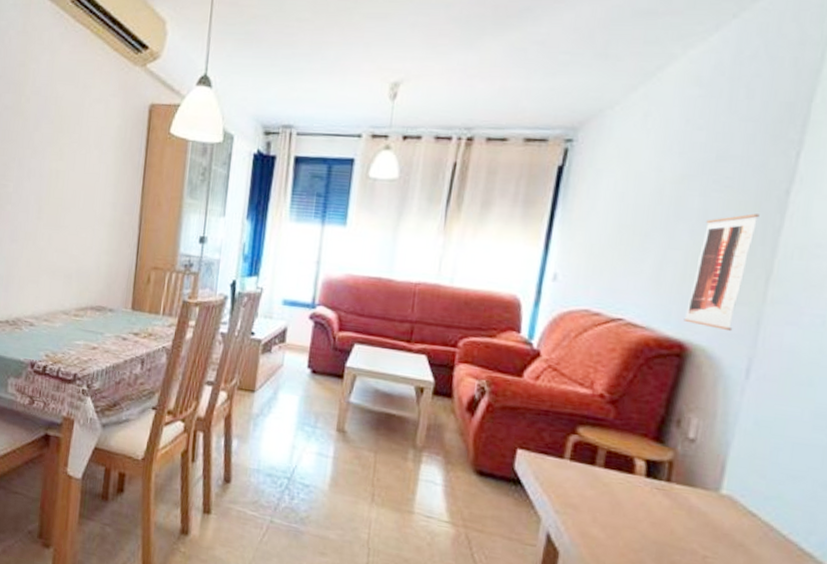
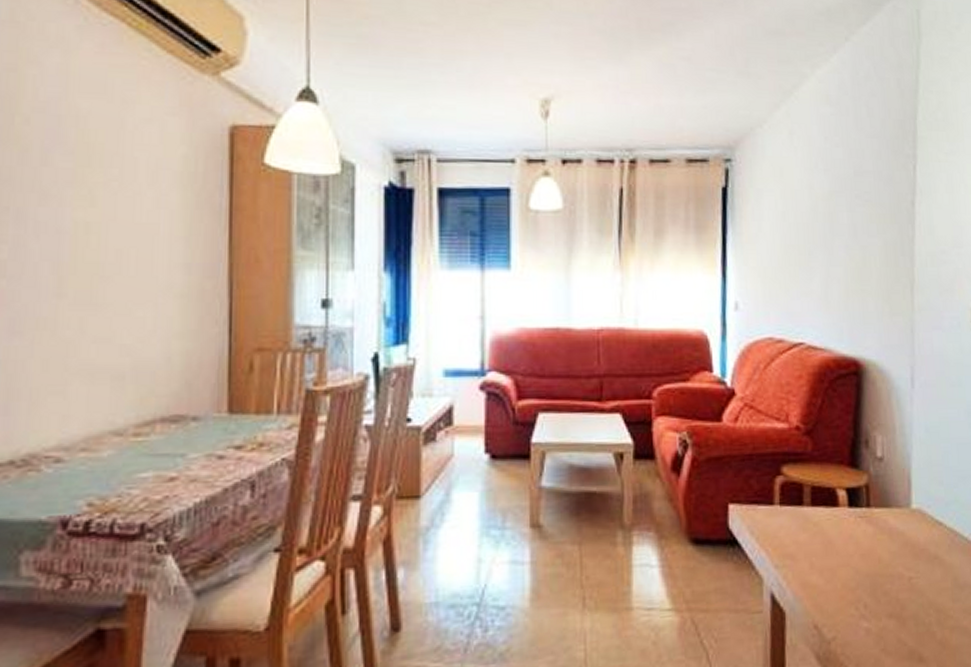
wall art: present [683,213,760,332] -> none [854,225,896,343]

